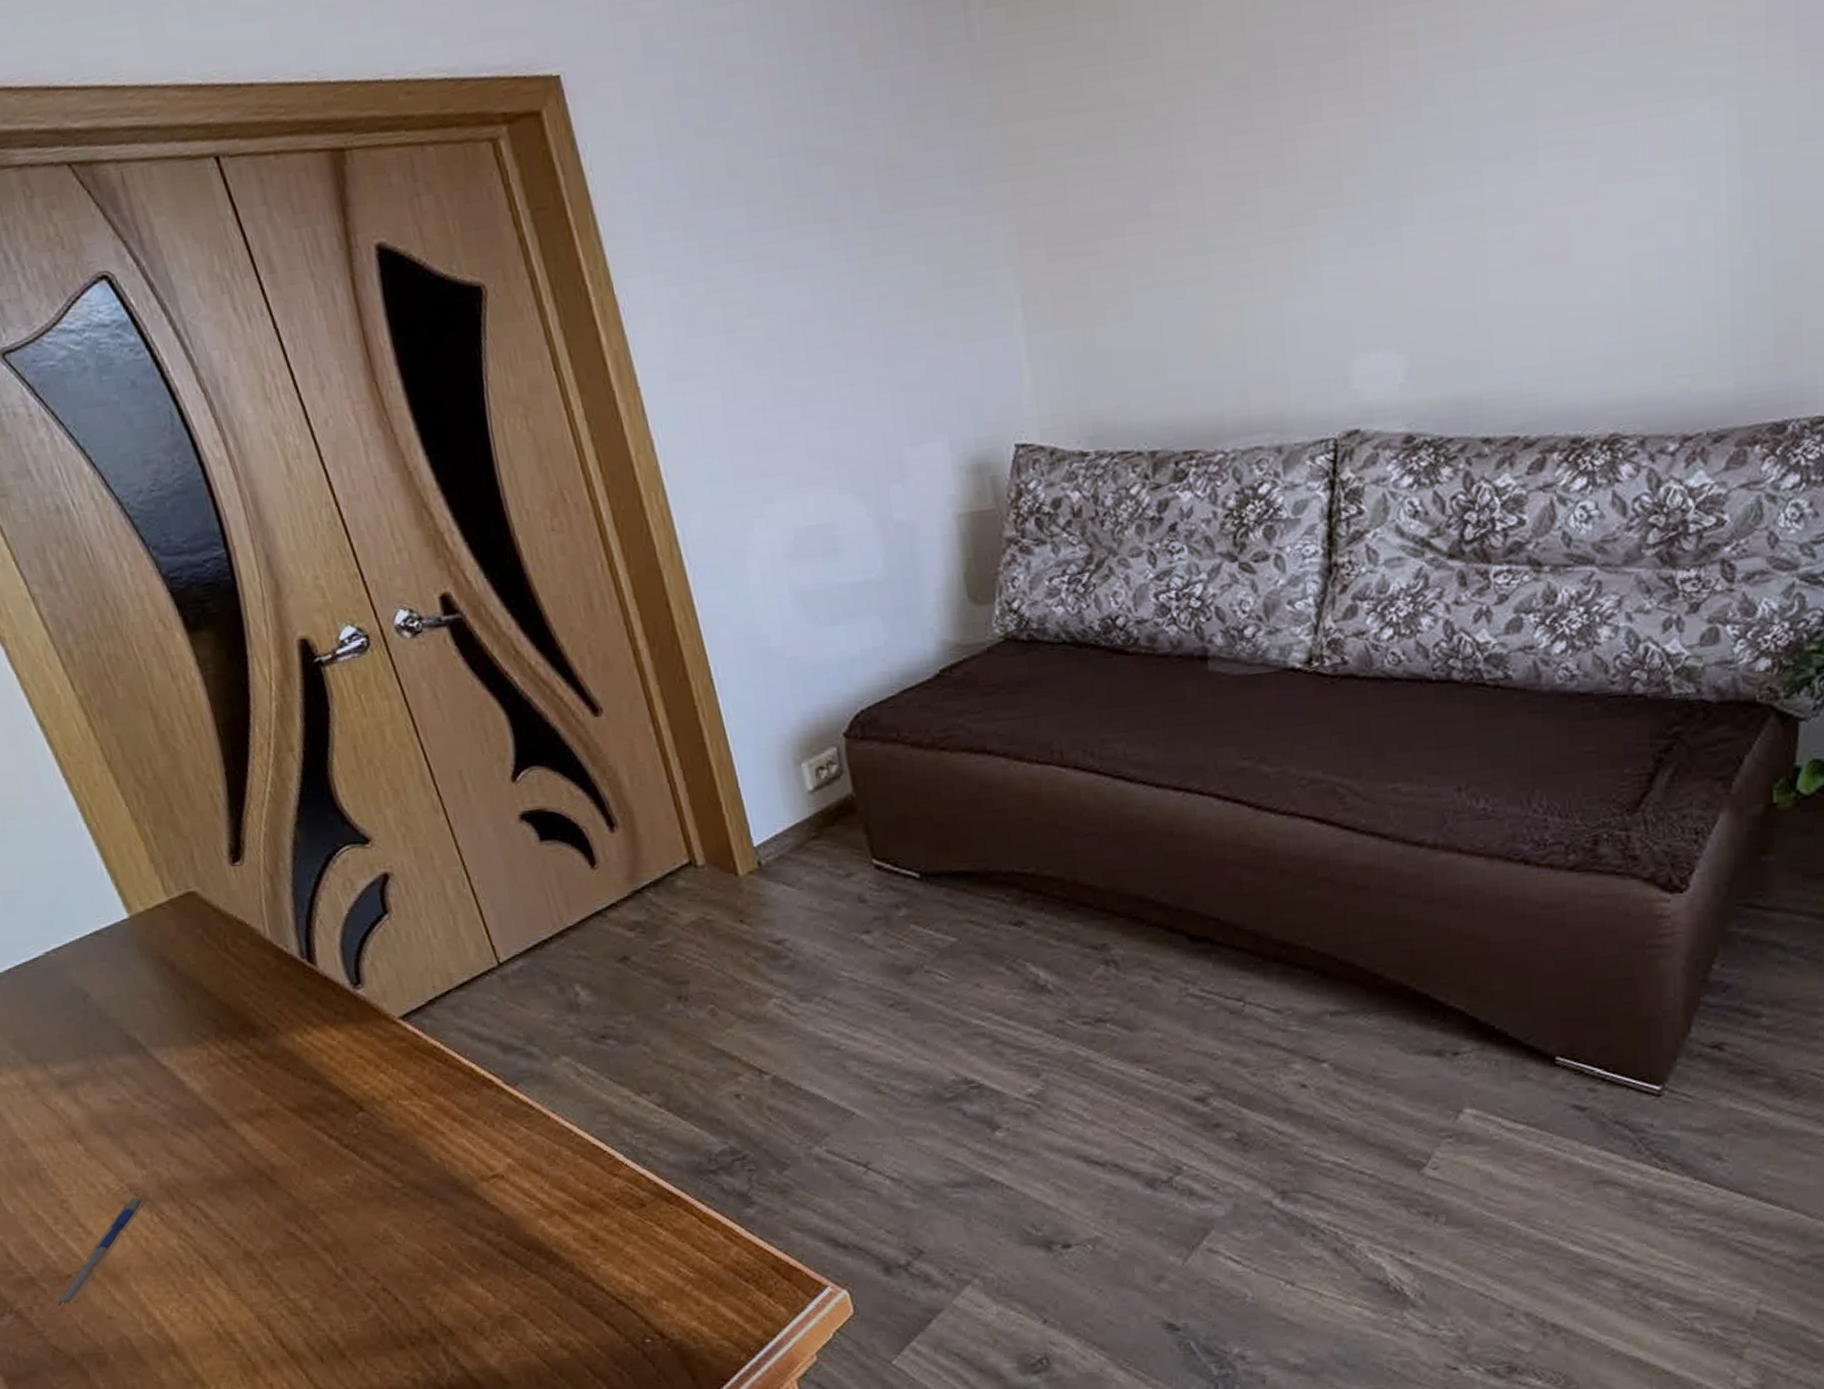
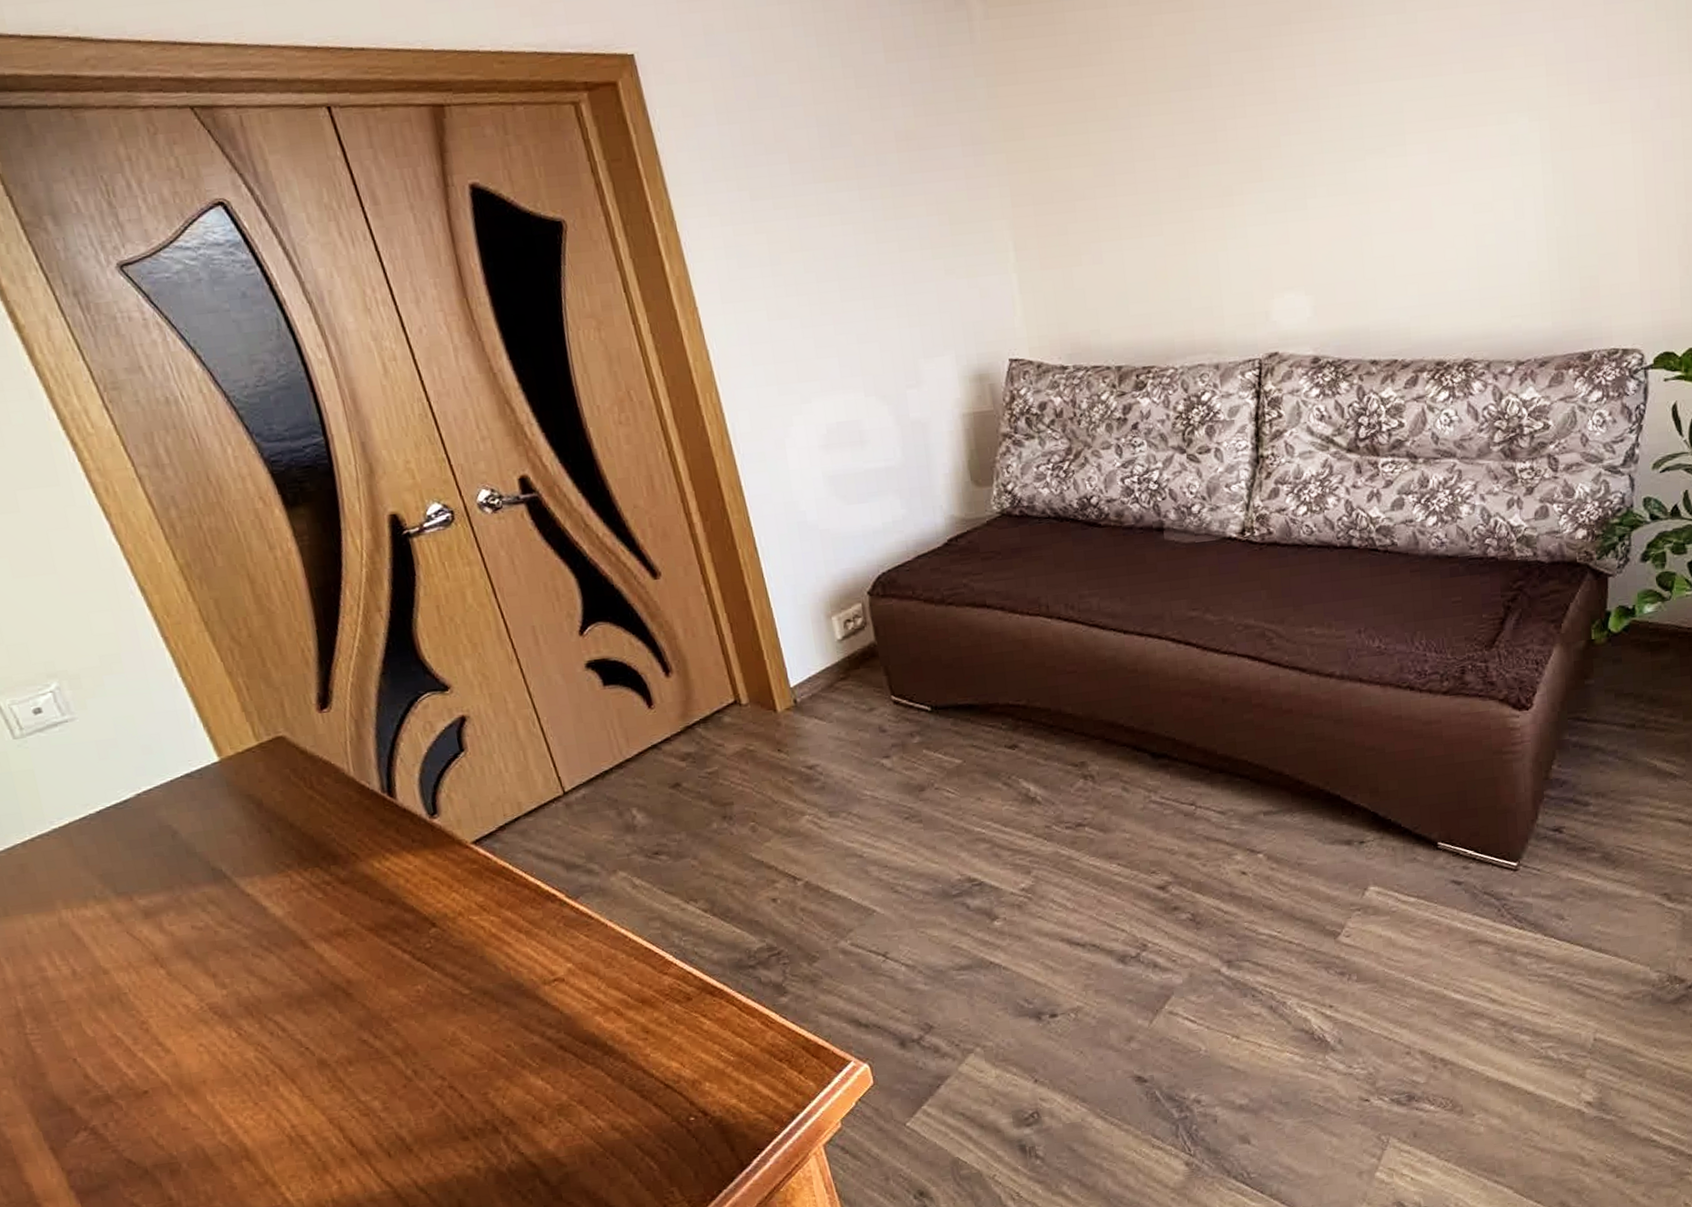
pen: present [52,1197,147,1309] -> none [127,1015,226,1124]

